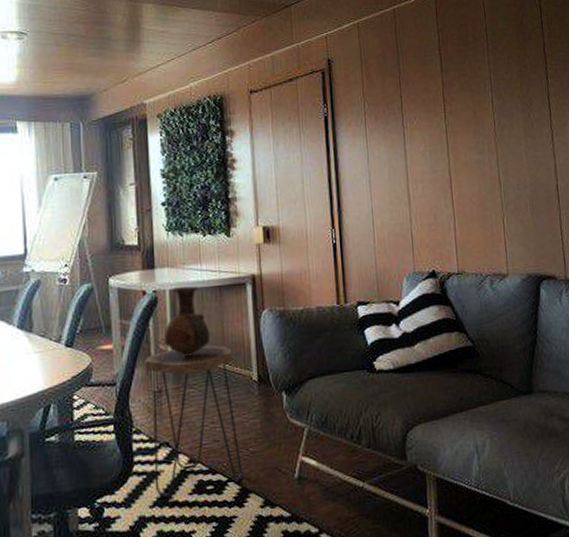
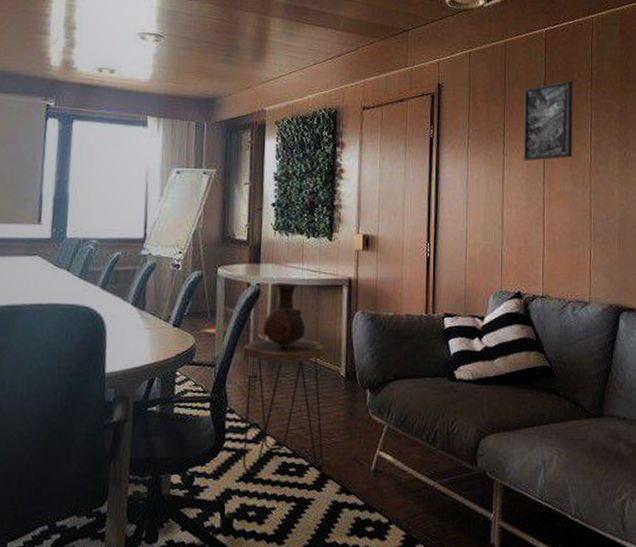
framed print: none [418,44,476,132] -> present [524,81,573,161]

